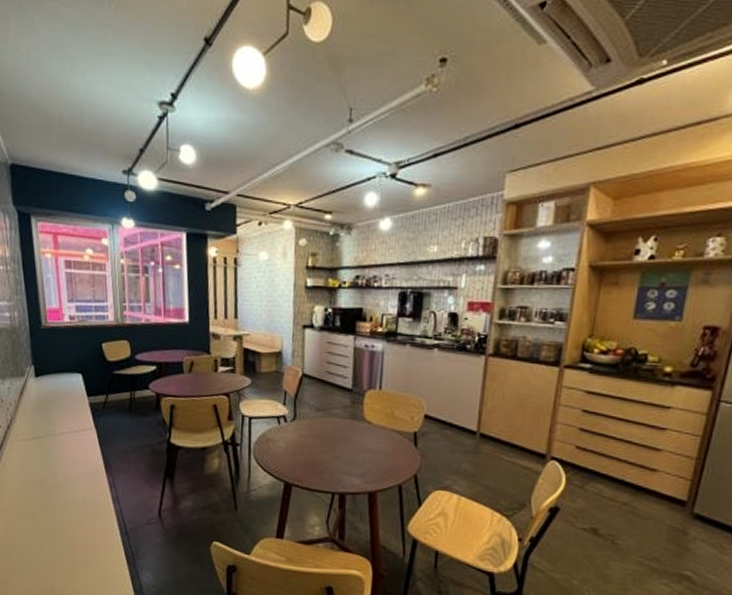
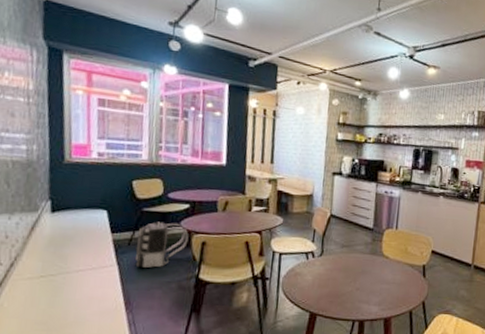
backpack: none [110,384,158,431] -> present [134,221,189,268]

